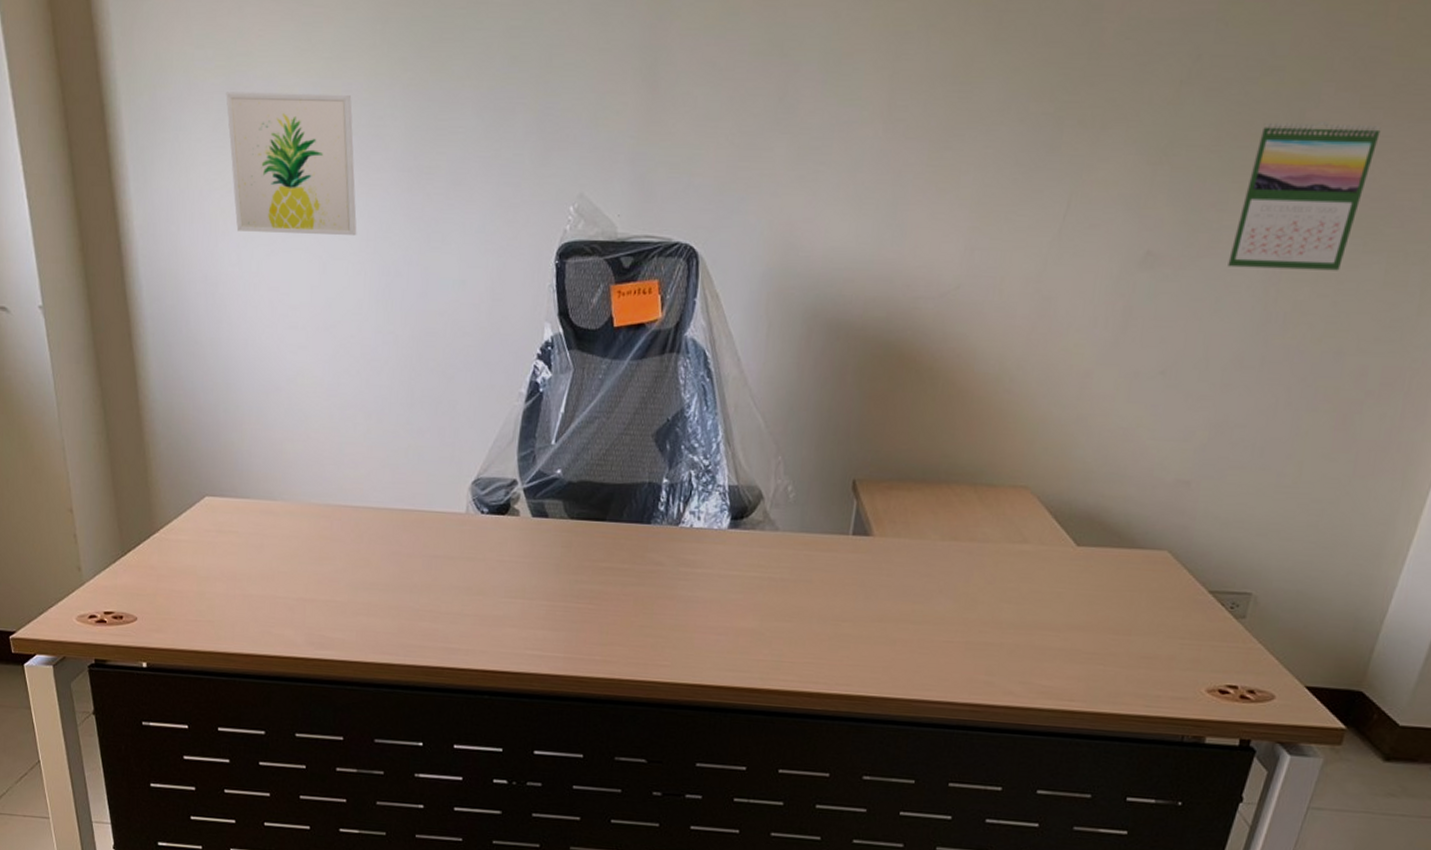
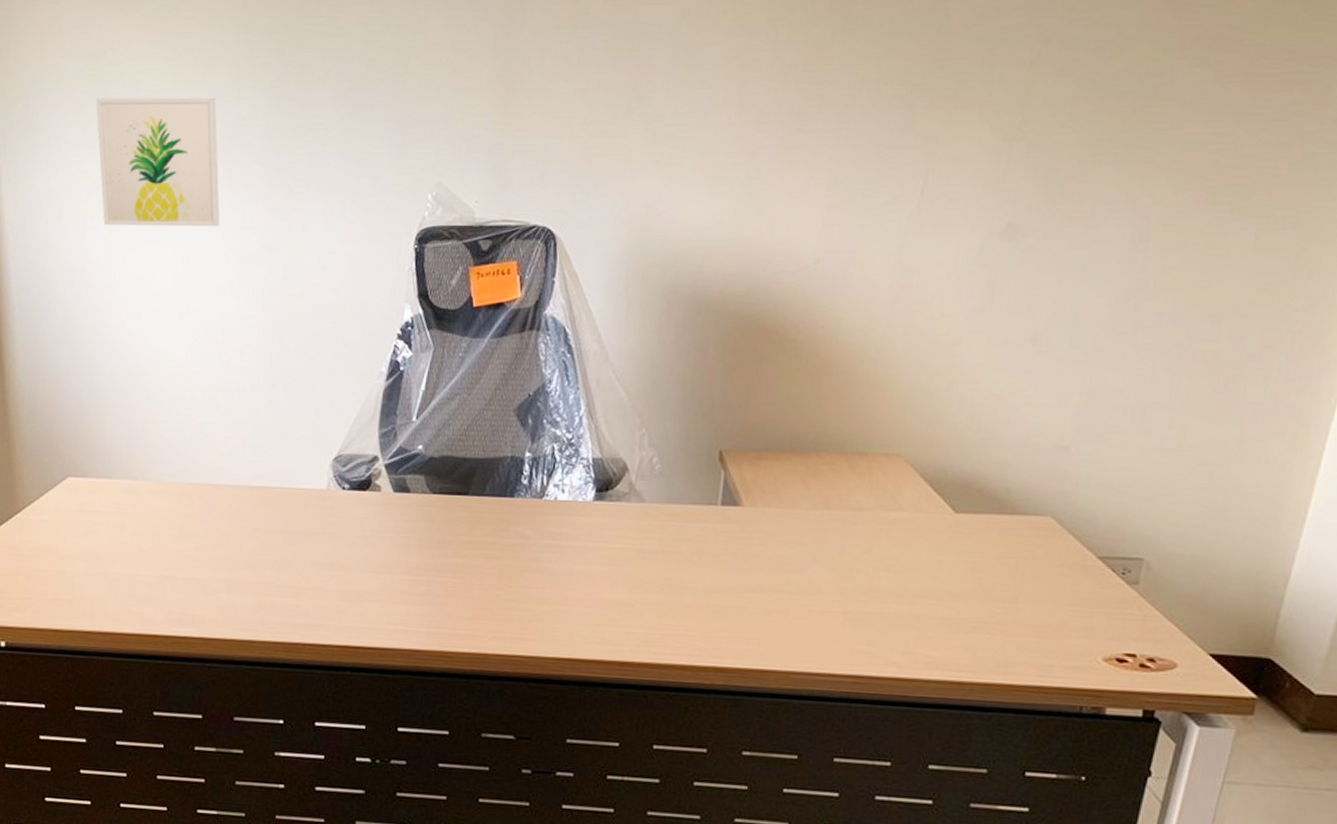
calendar: present [1227,121,1381,271] -> none [1092,96,1238,237]

